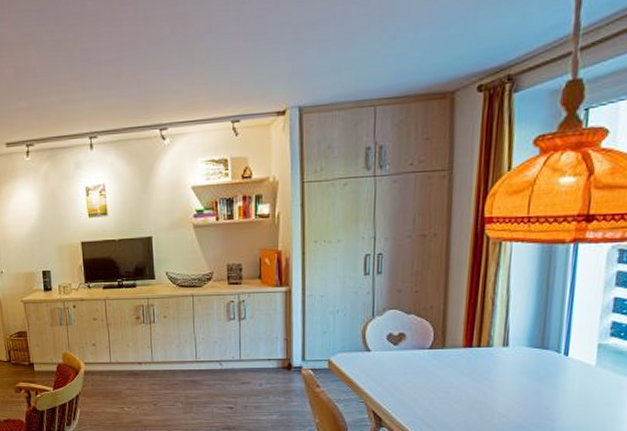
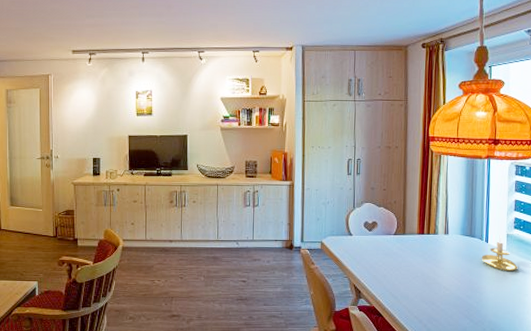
candle holder: none [557,345,614,393] -> present [482,235,519,272]

